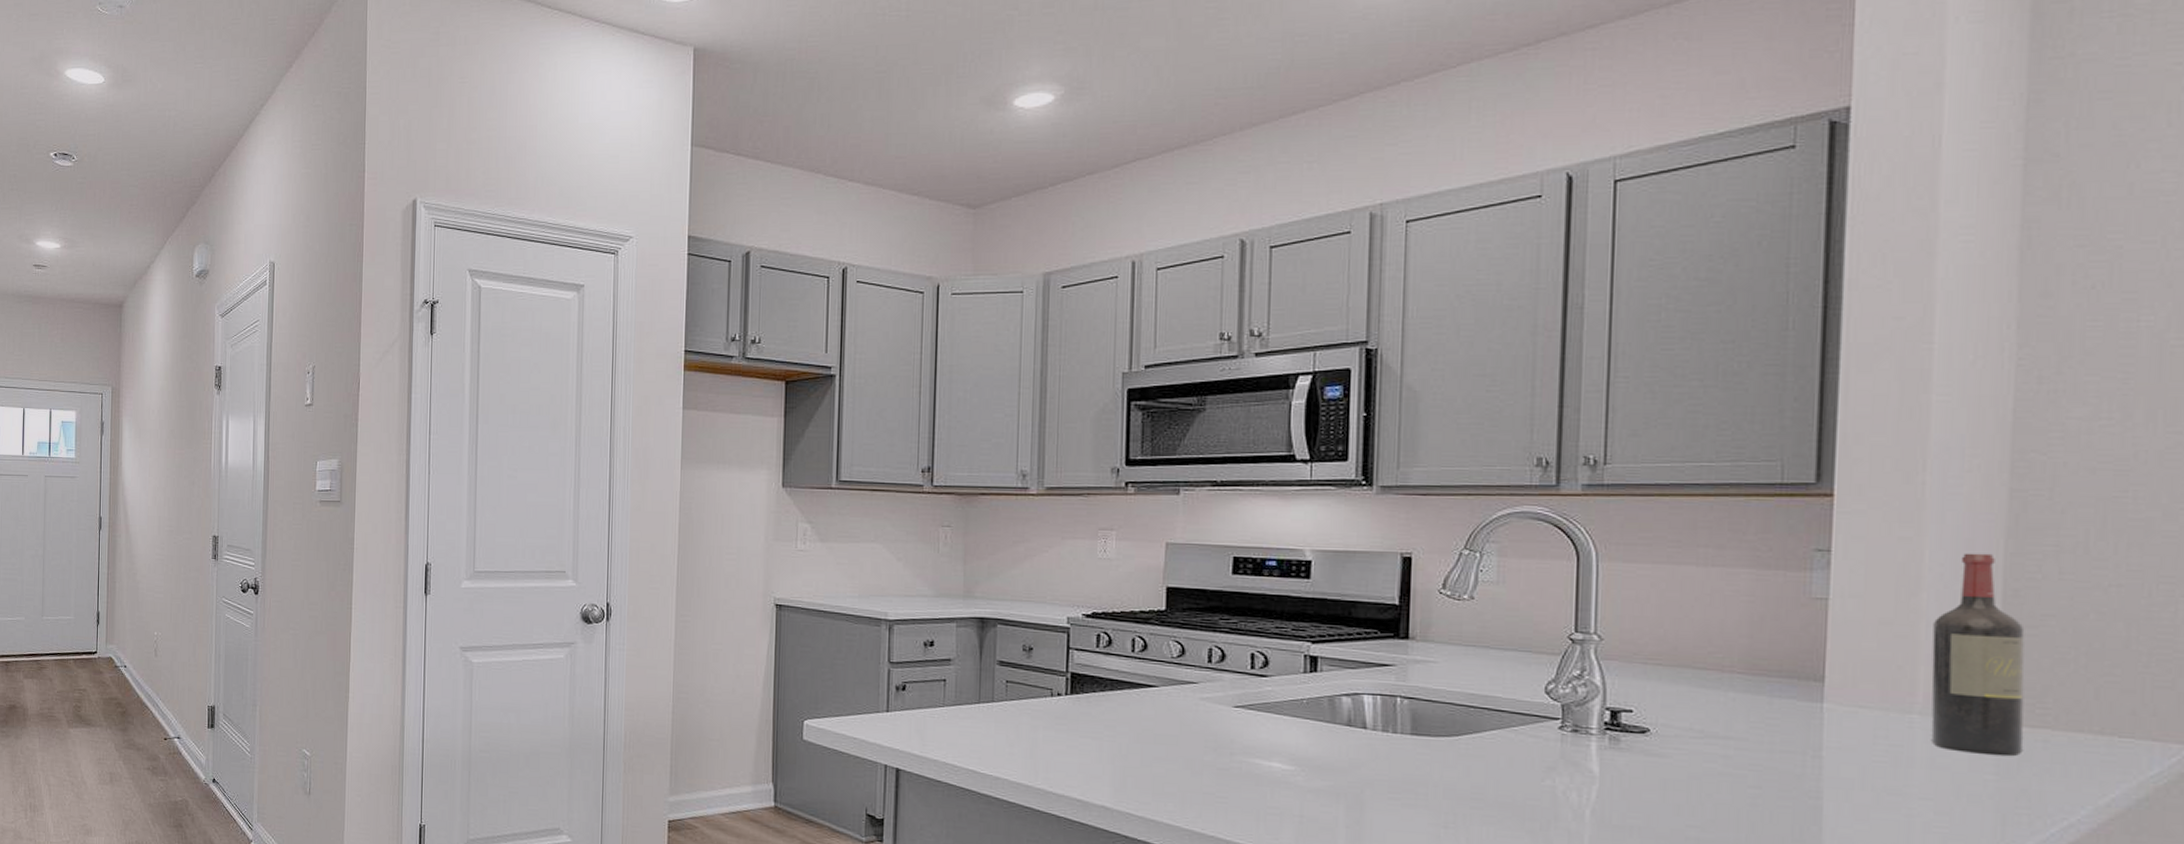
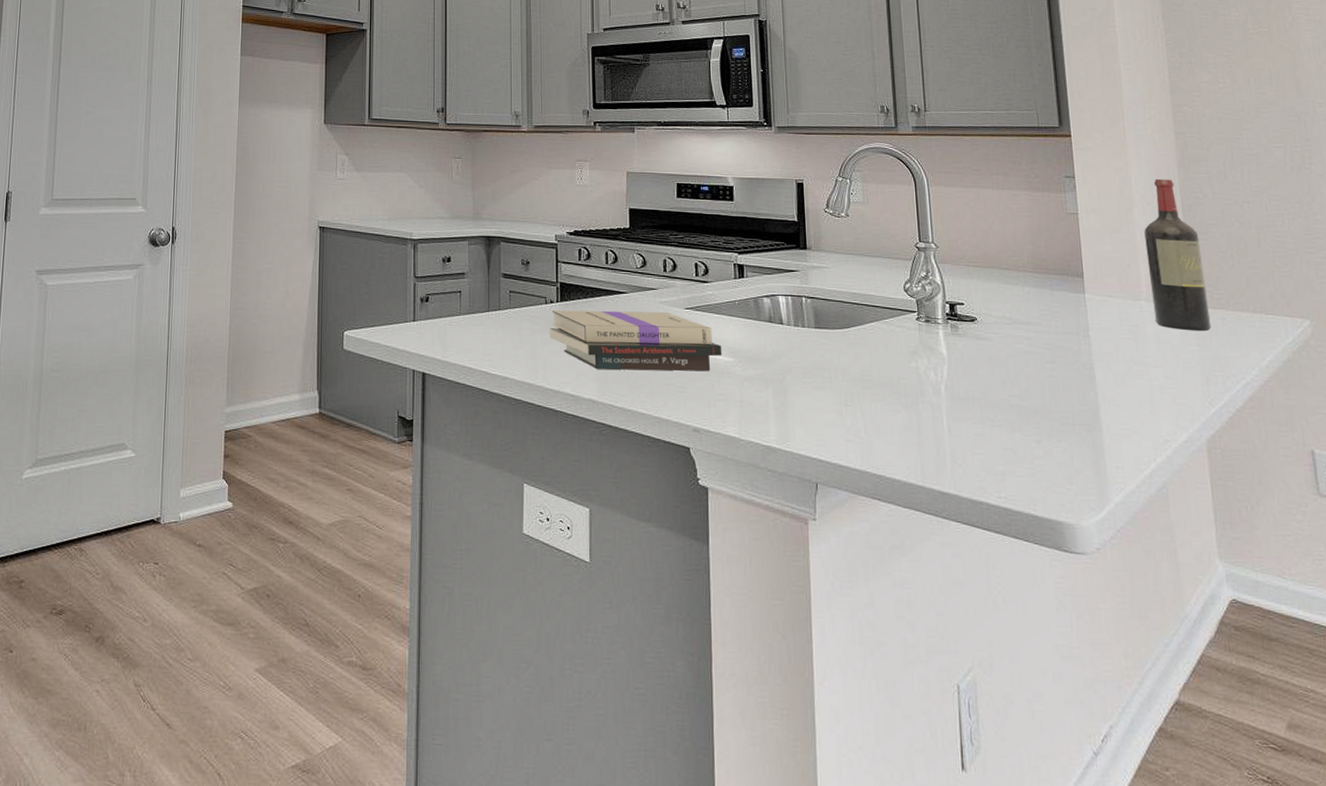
books: none [1054,703,1280,780] -> present [549,310,722,371]

